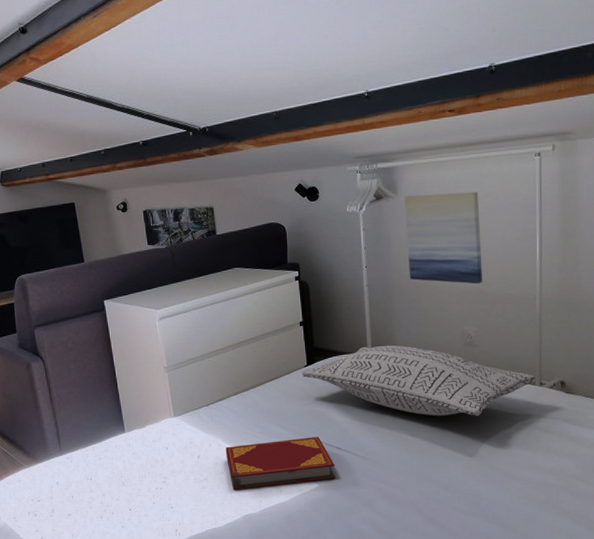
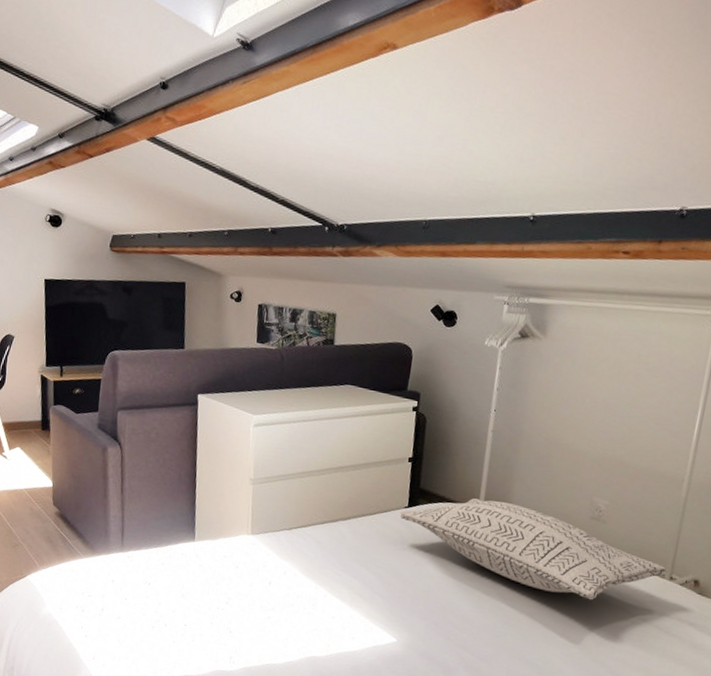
hardback book: present [225,436,336,489] -> none [299,578,419,637]
wall art: present [404,191,483,284] -> none [542,339,640,453]

